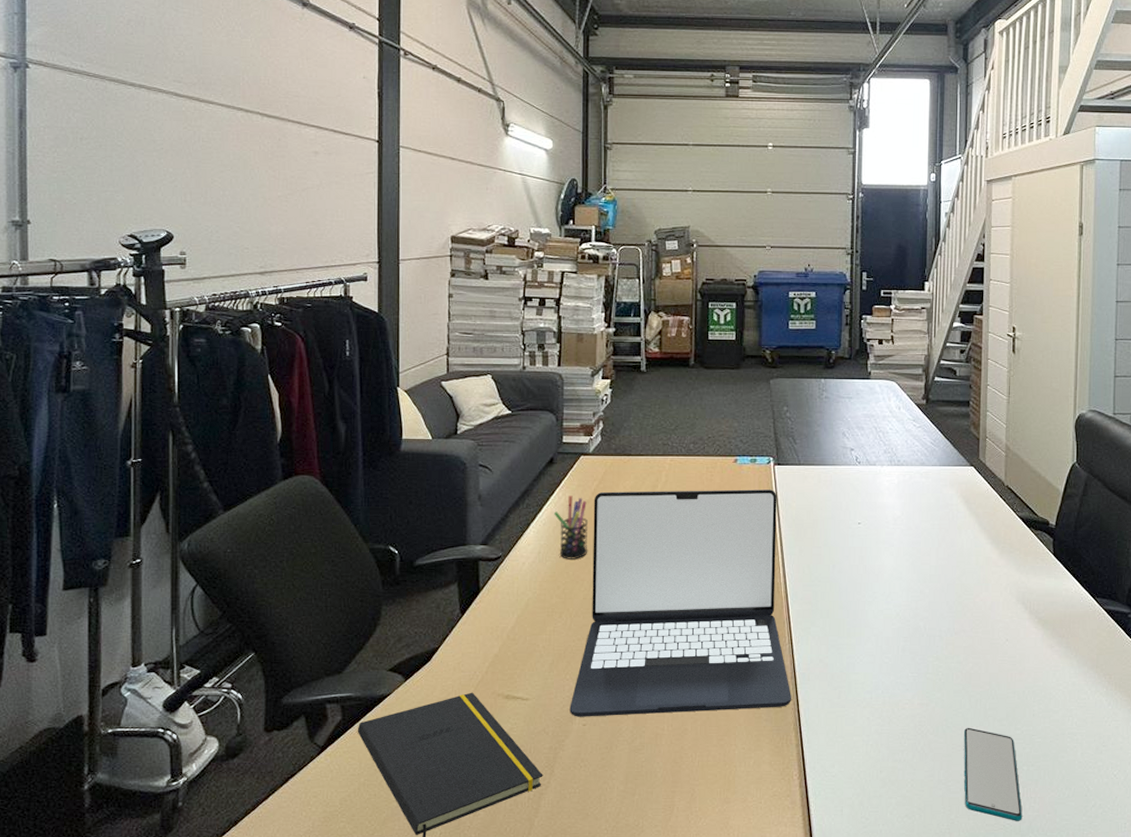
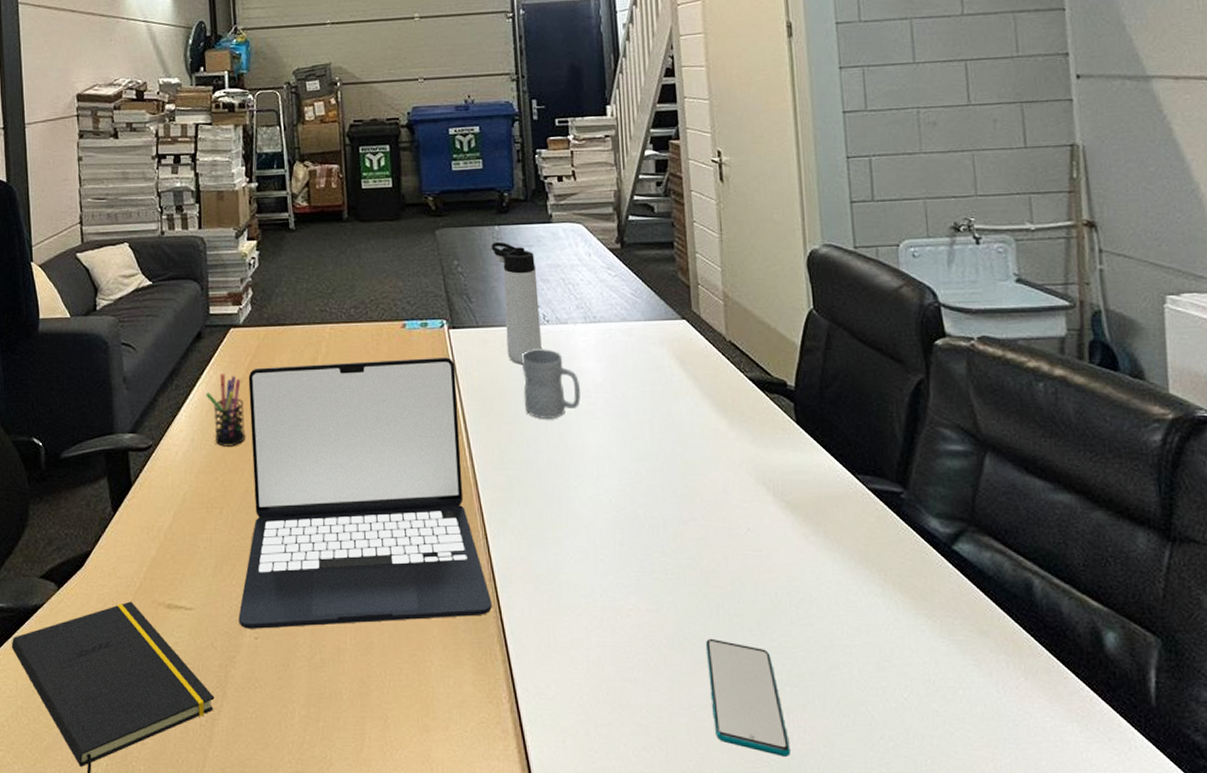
thermos bottle: none [817,392,854,498] -> present [491,241,542,365]
mug: none [833,486,881,544] -> present [521,349,581,419]

